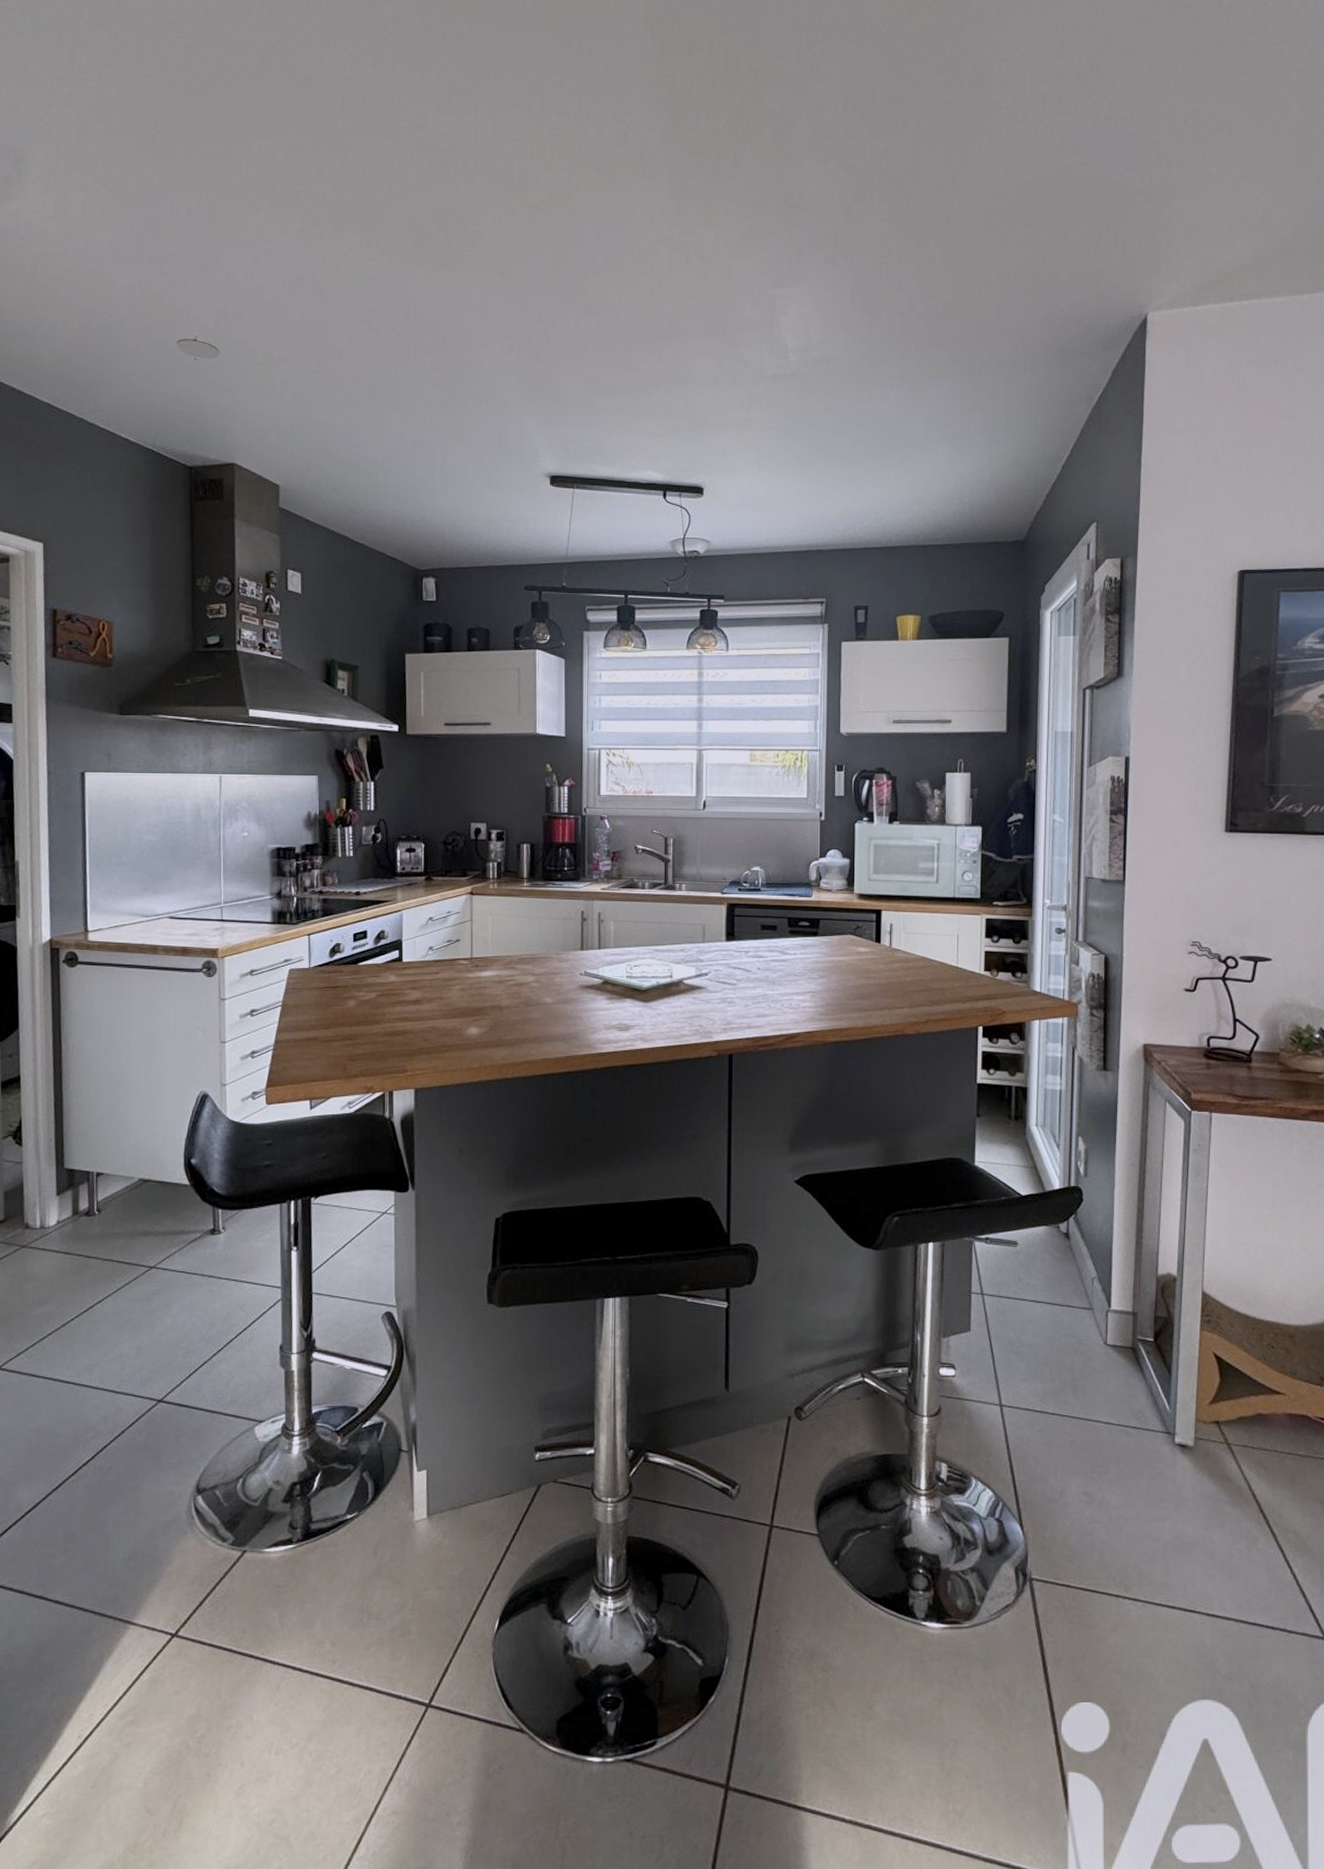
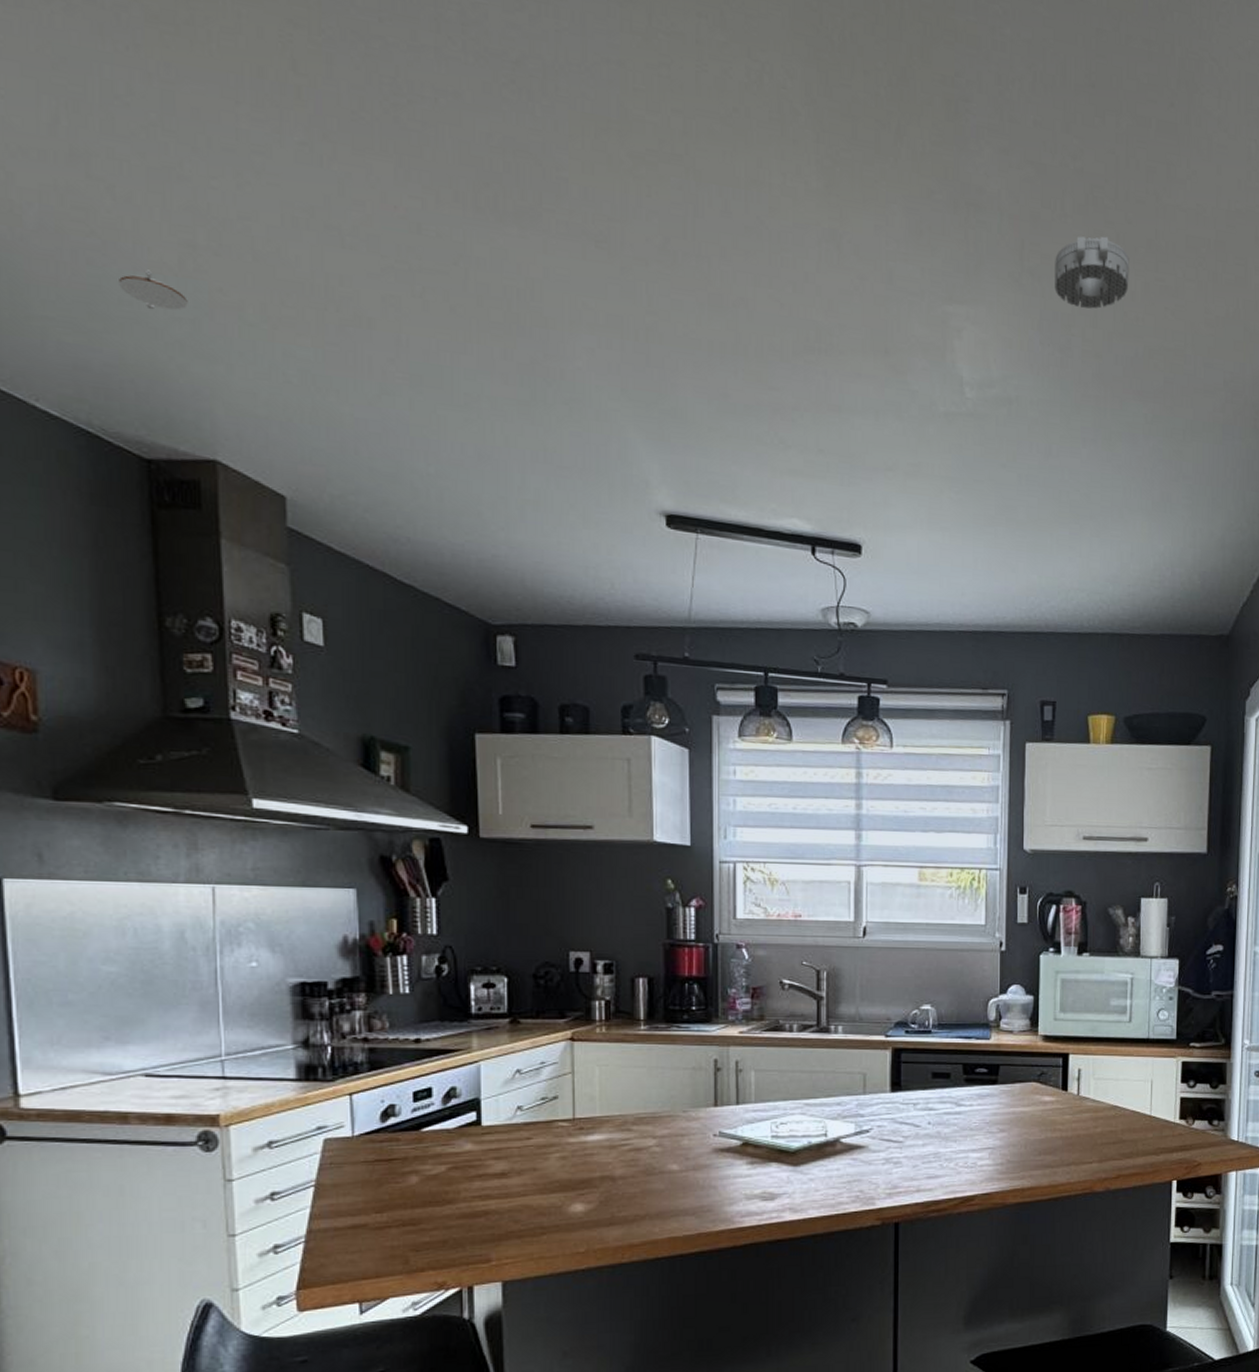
smoke detector: none [865,217,929,279] -> present [1055,236,1129,309]

